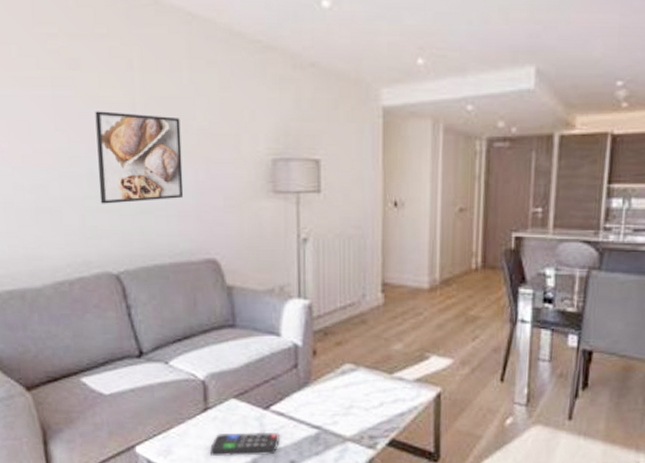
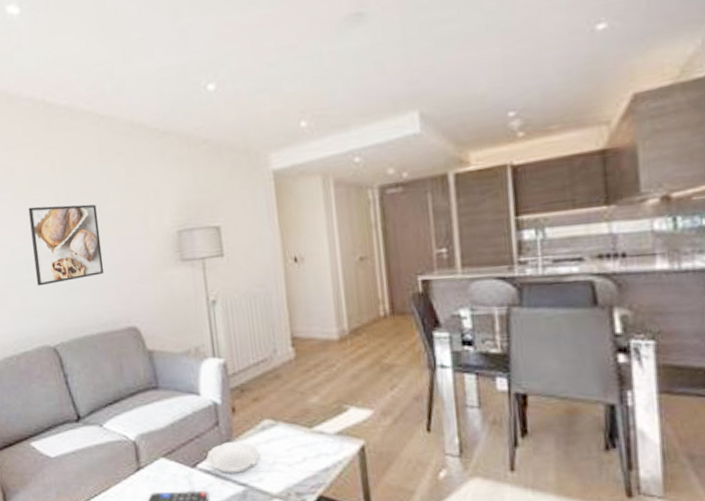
bowl: none [281,384,336,416] -> present [207,441,259,473]

